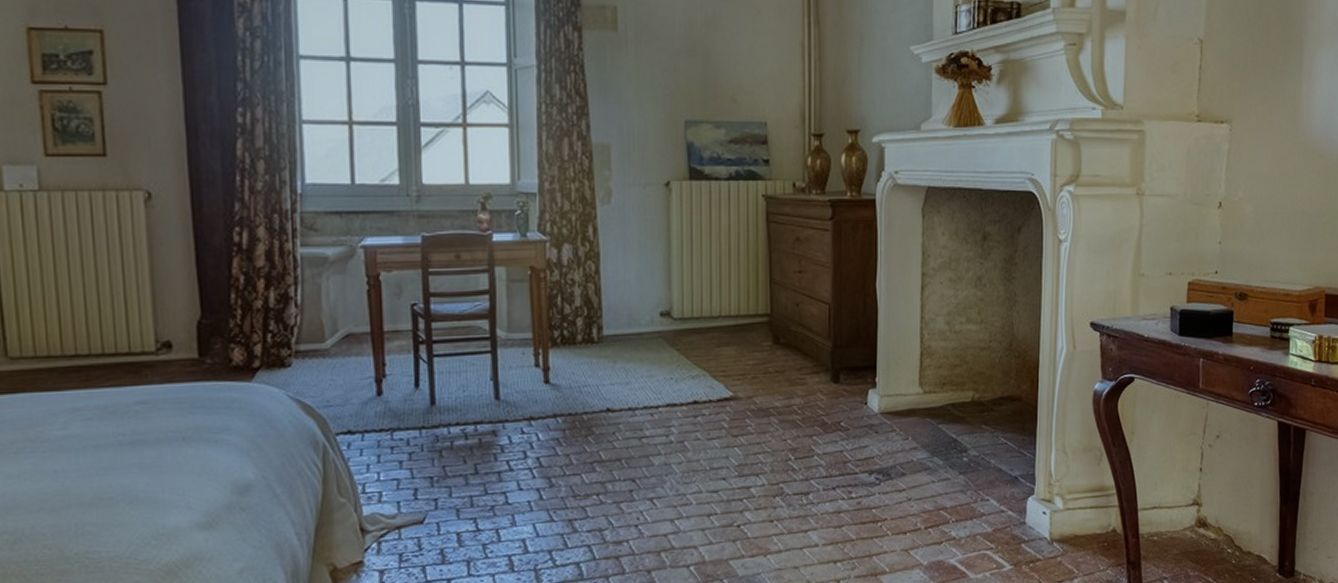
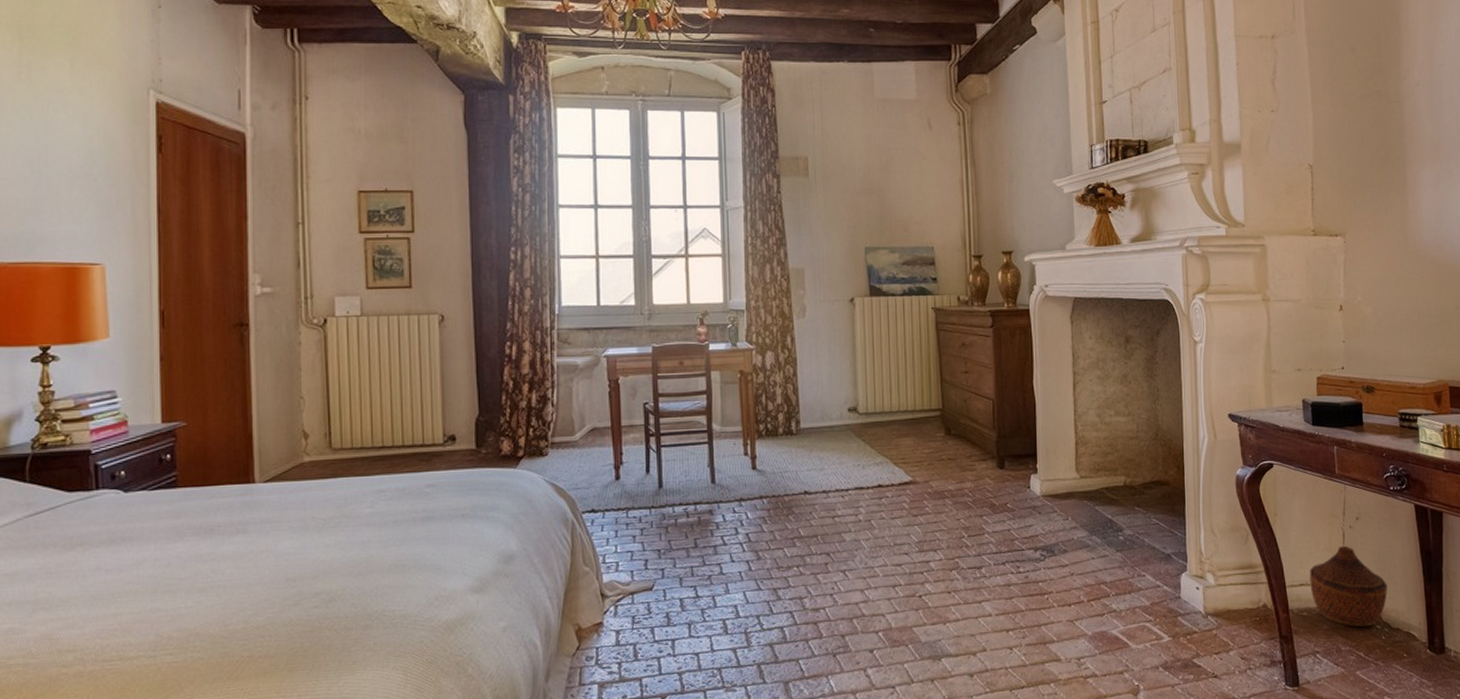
woven basket: none [1163,465,1243,552] -> present [1309,545,1388,628]

